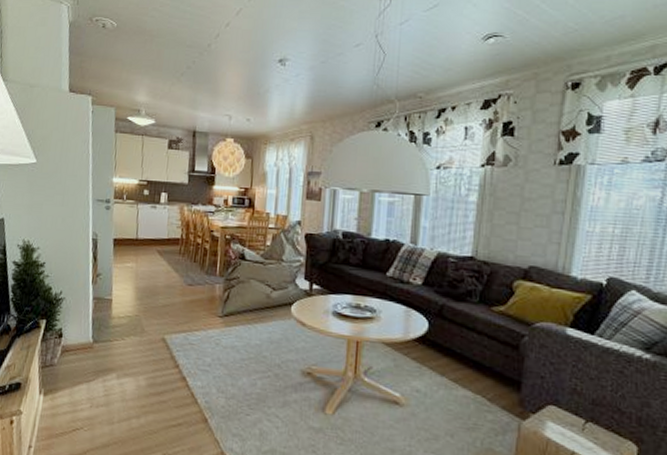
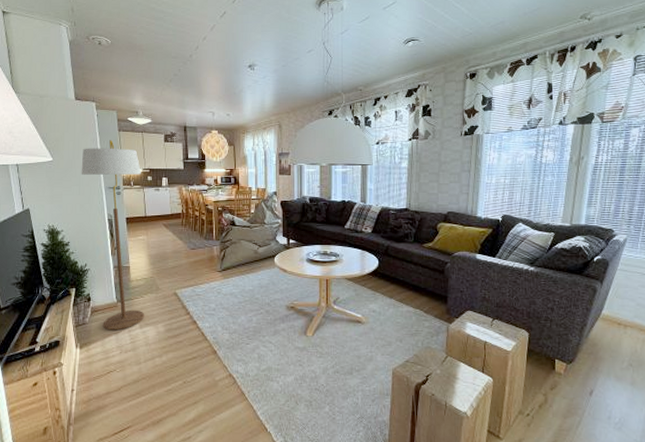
floor lamp: none [66,142,137,378] -> present [81,140,145,331]

